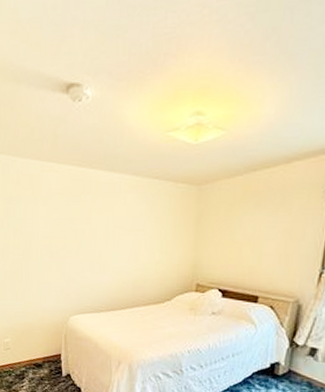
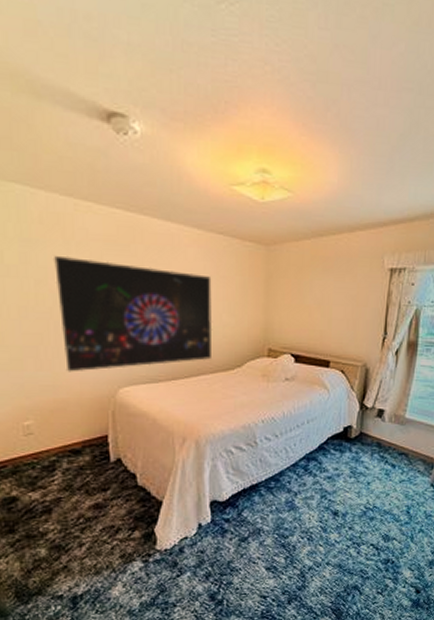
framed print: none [25,209,147,302] -> present [53,256,213,372]

